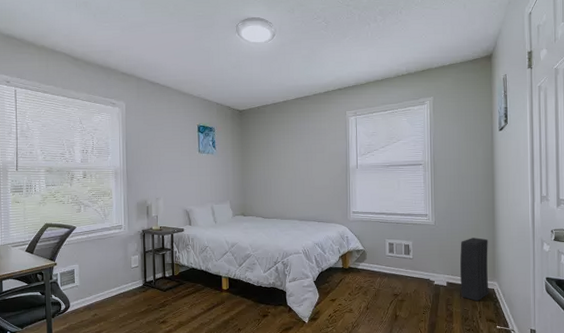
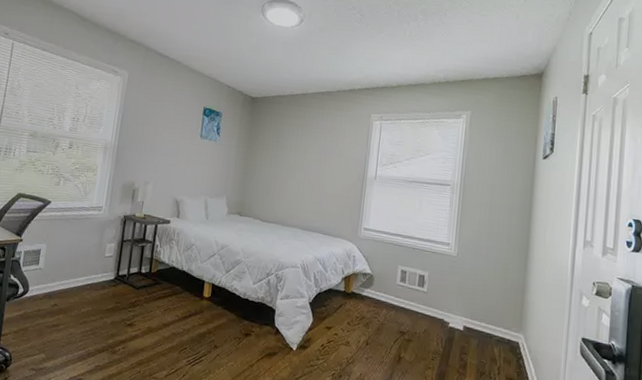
speaker: present [460,238,489,302] -> none [479,278,518,355]

